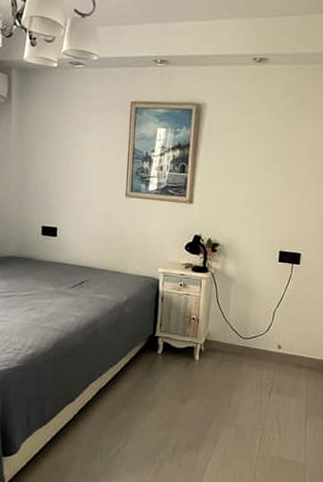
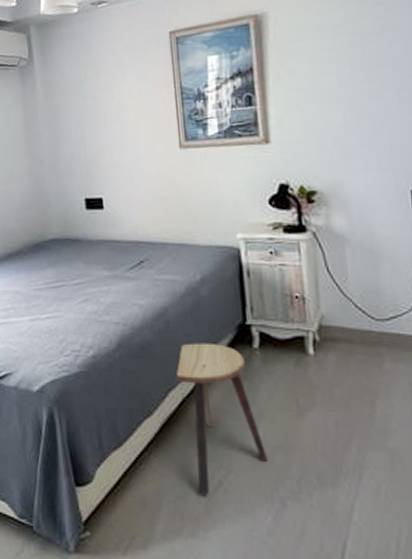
stool: none [96,347,155,460] -> present [176,342,268,495]

